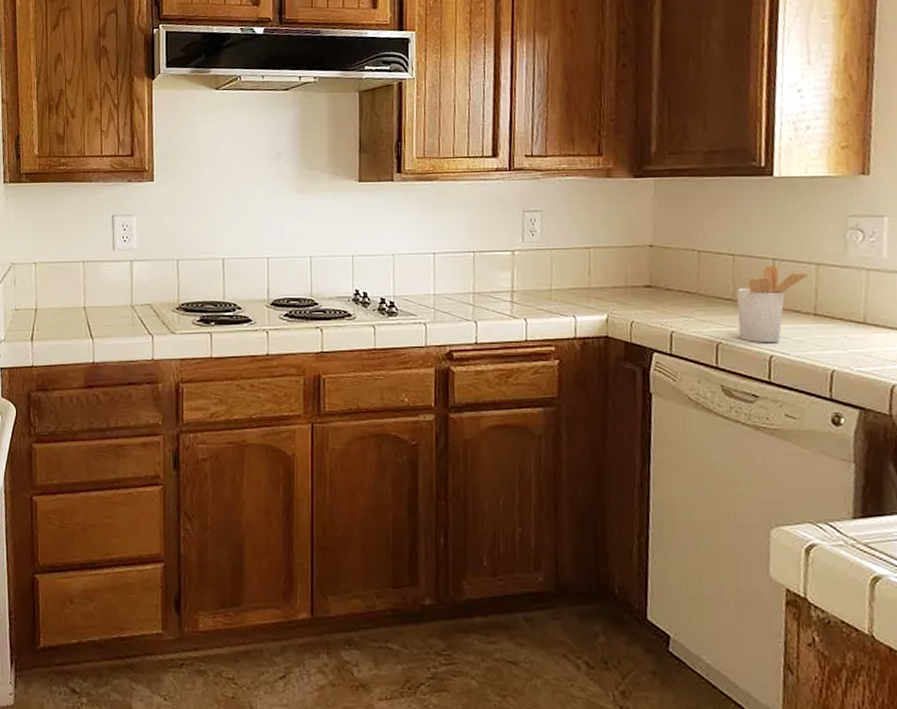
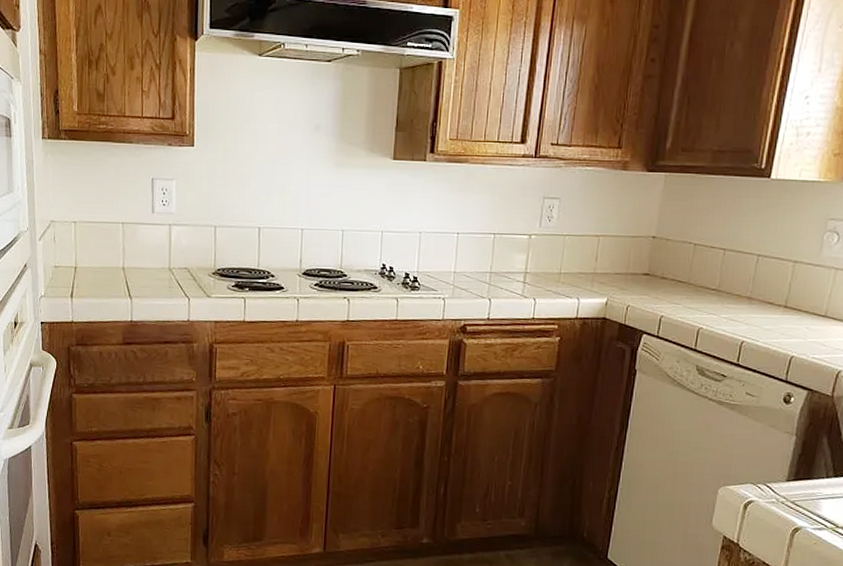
utensil holder: present [737,265,811,344] -> none [718,260,788,331]

